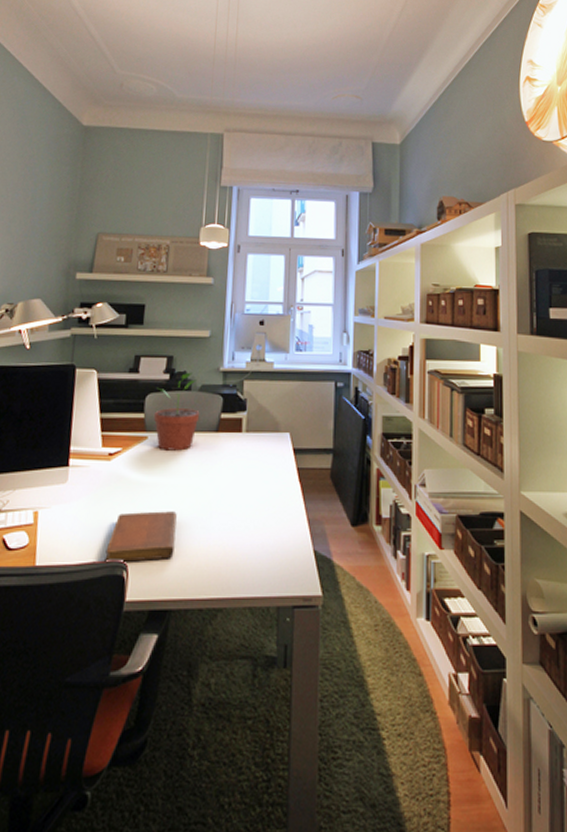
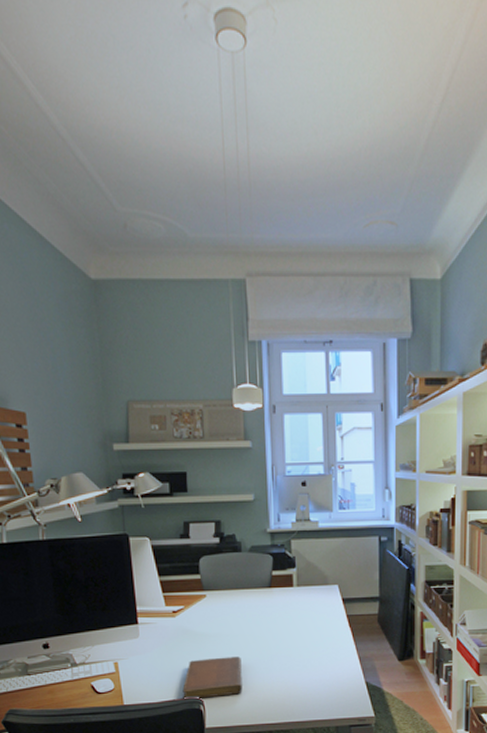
potted plant: present [154,372,200,451] -> none [209,535,253,606]

